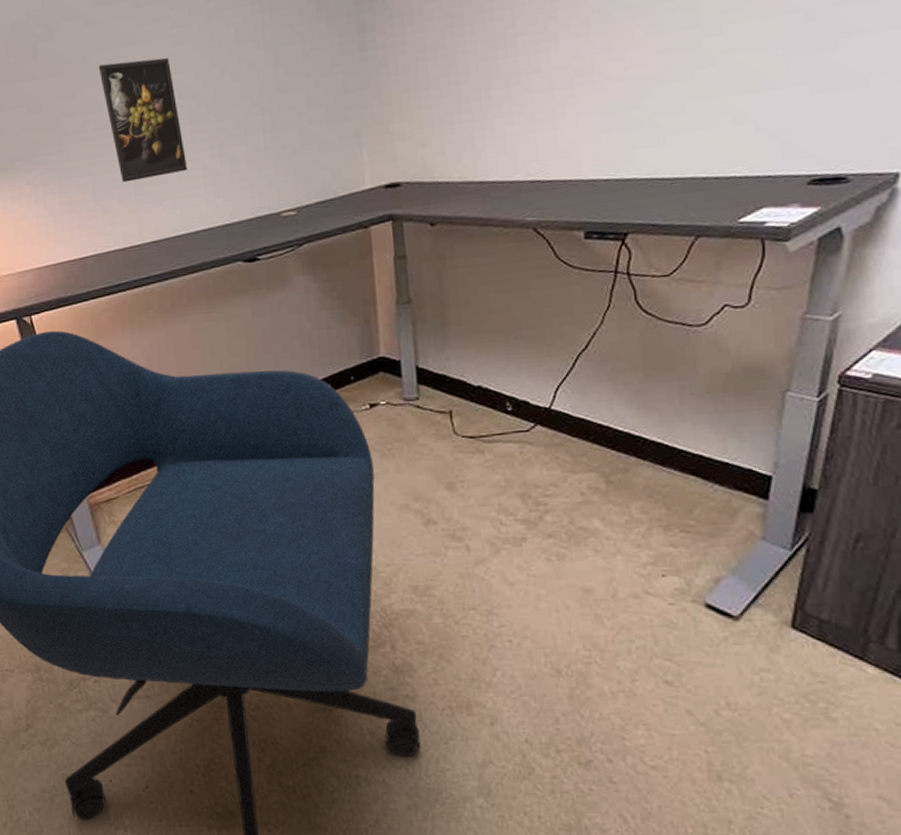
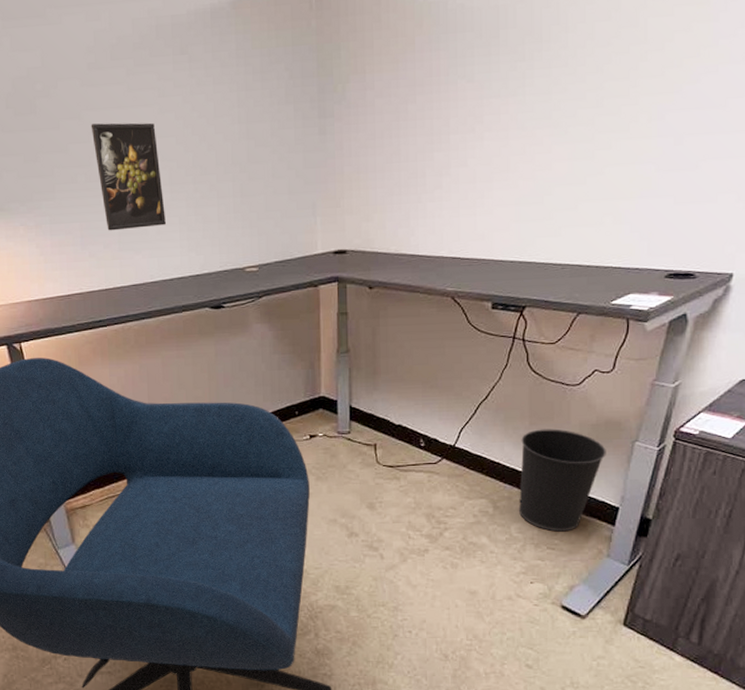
wastebasket: none [635,381,749,510] -> present [519,429,606,532]

